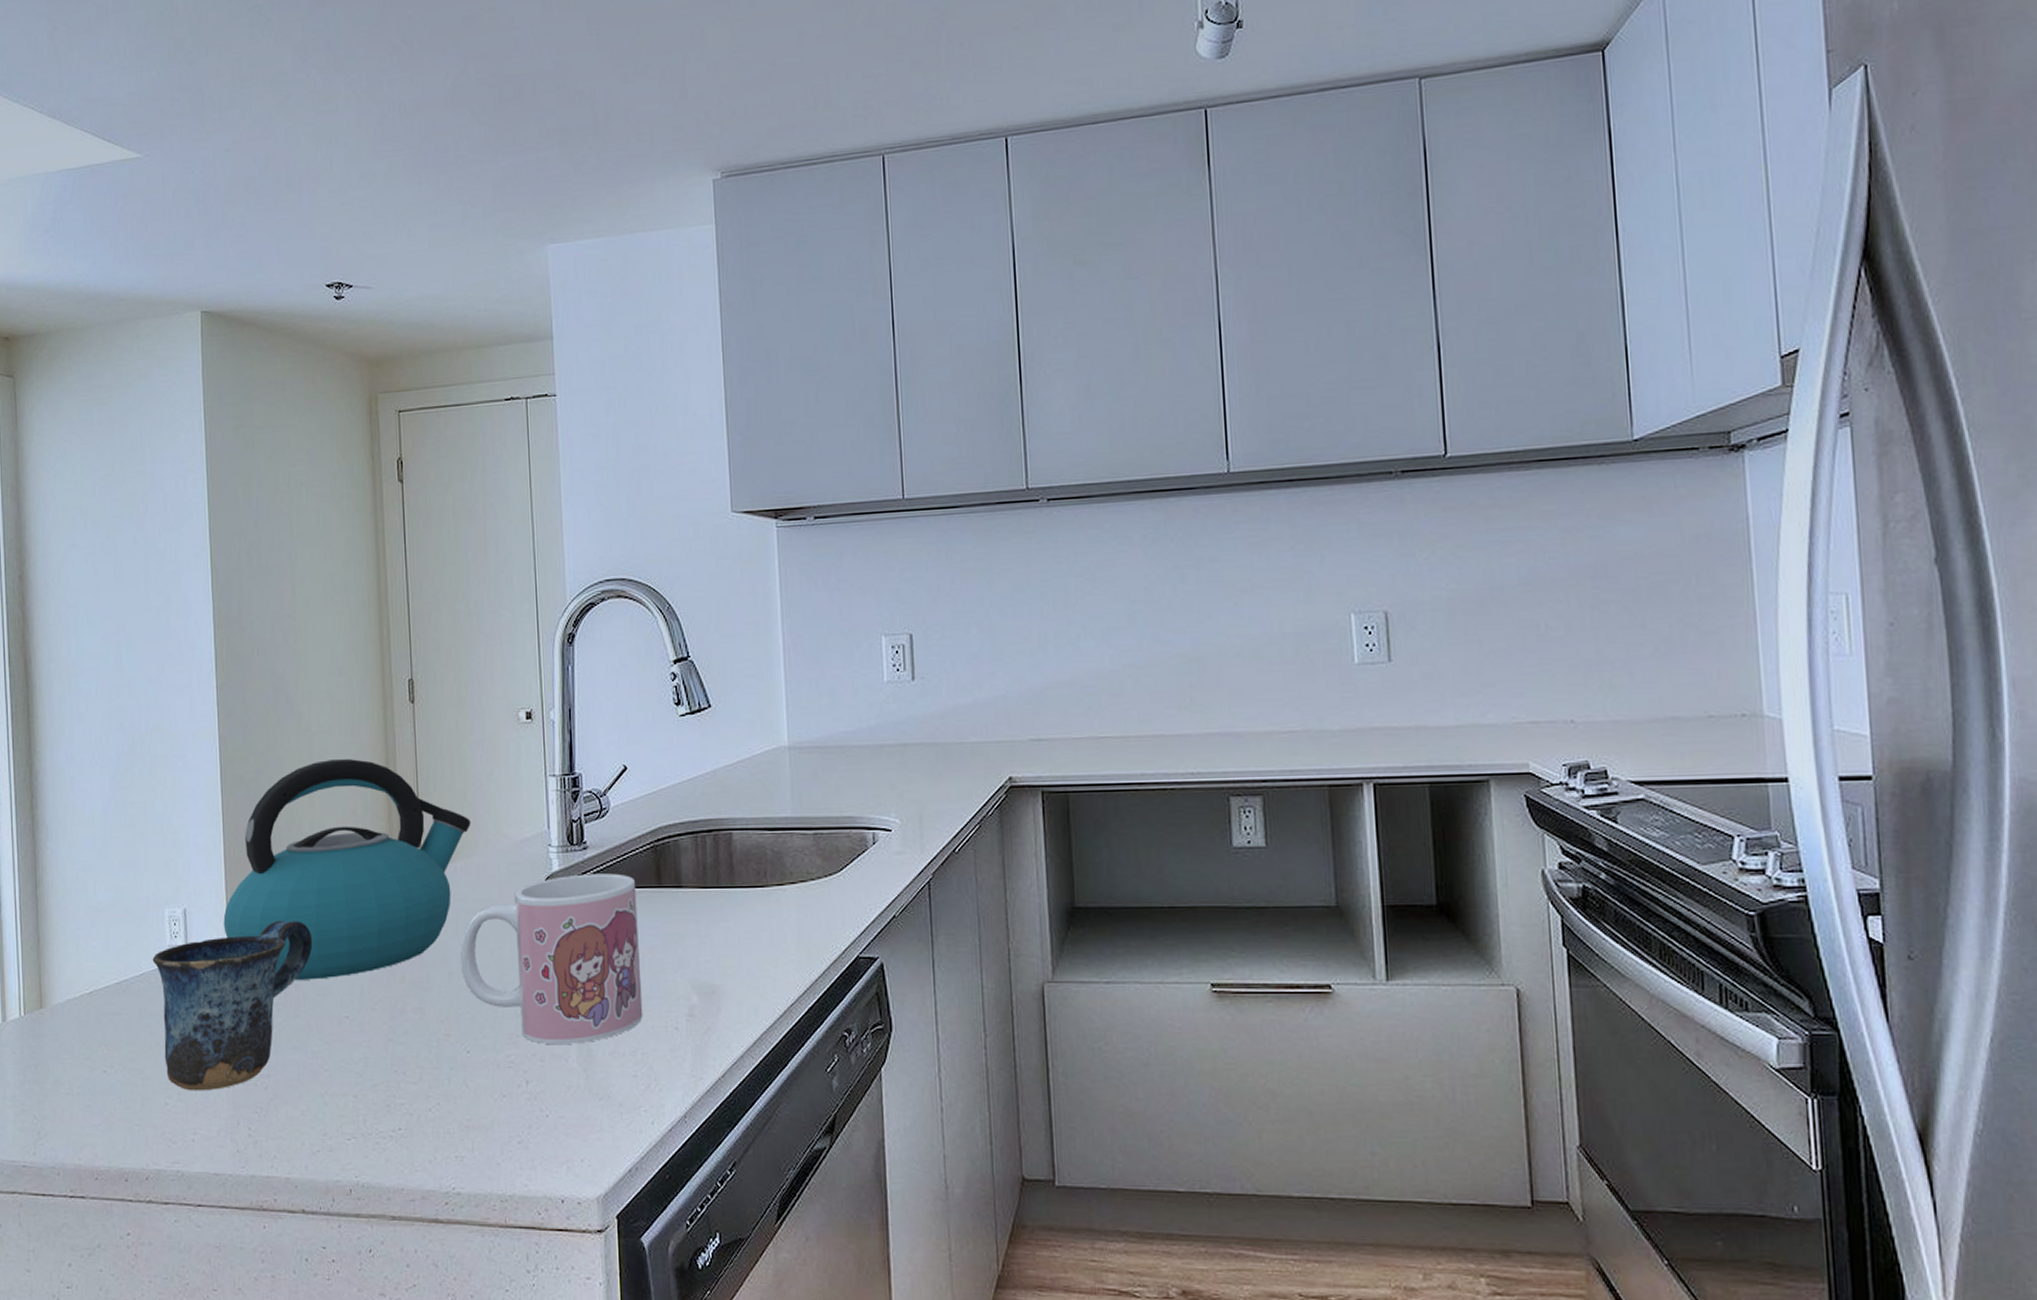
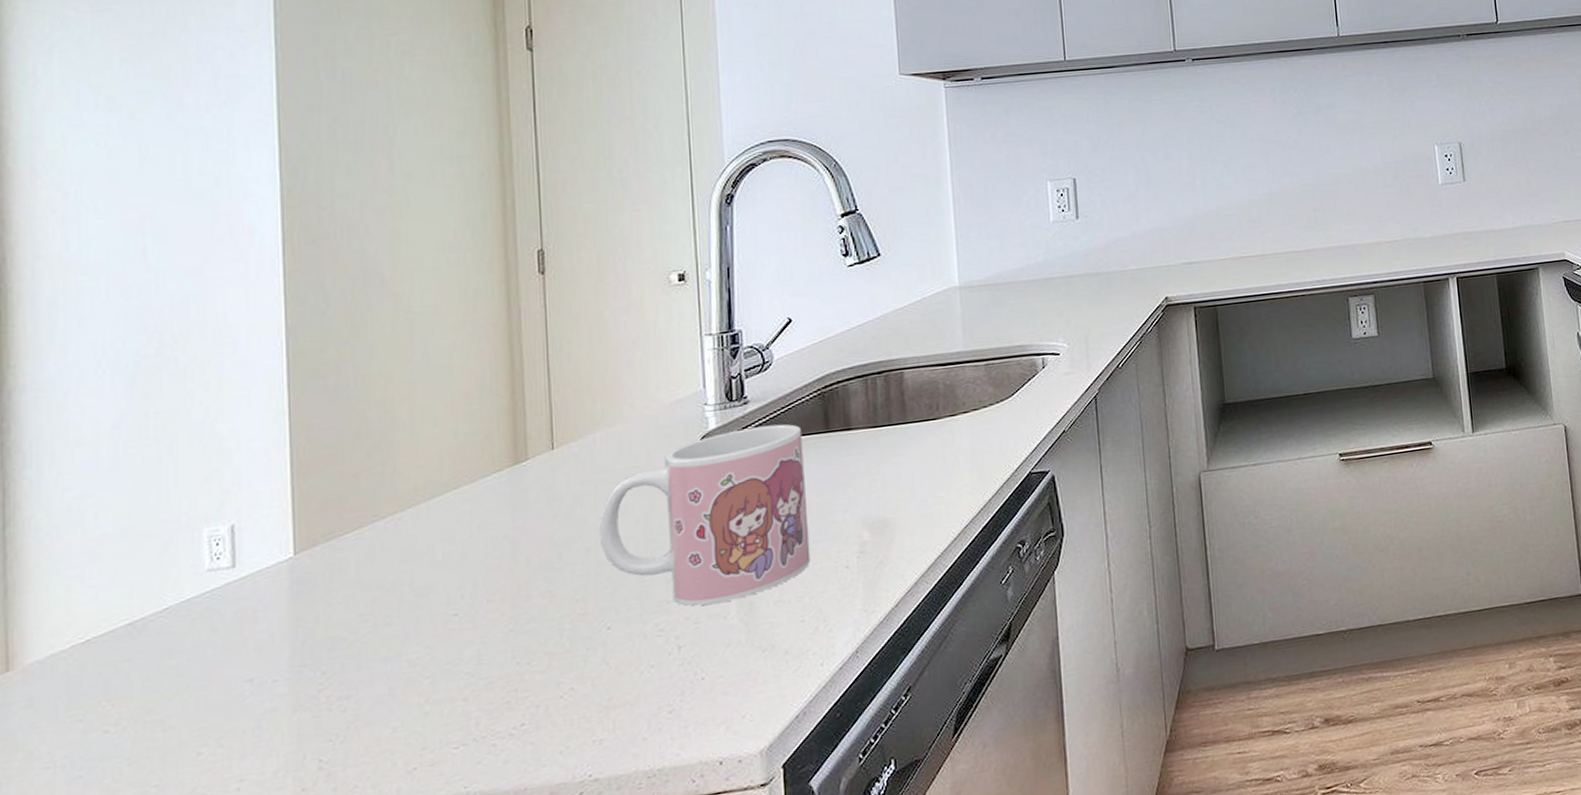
mug: present [152,920,313,1091] -> none [183,518,411,733]
kettle: present [223,759,471,980] -> none [288,337,613,584]

